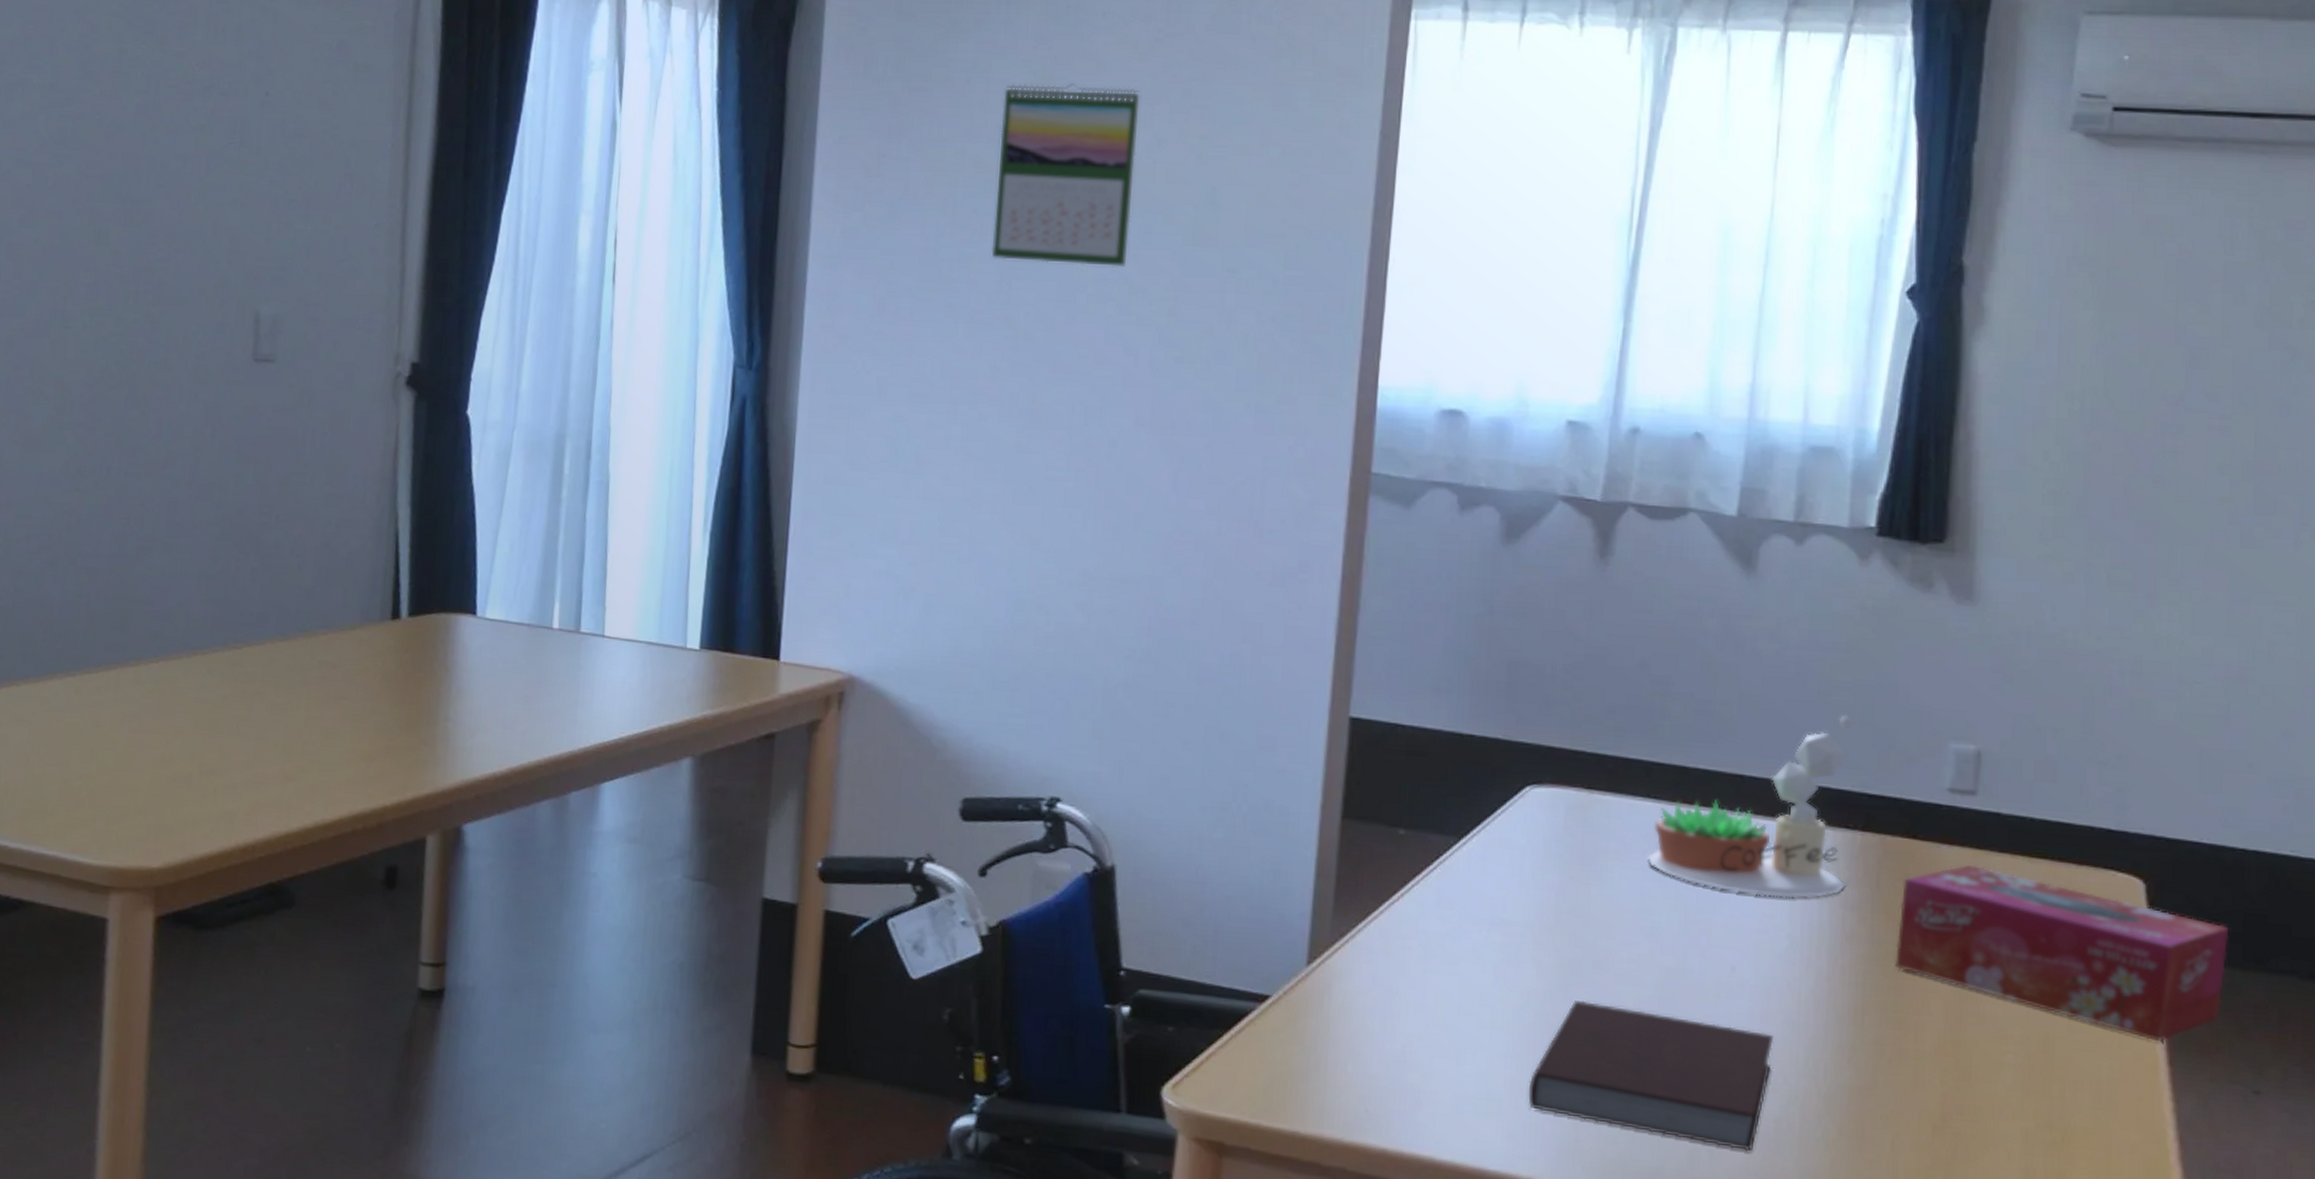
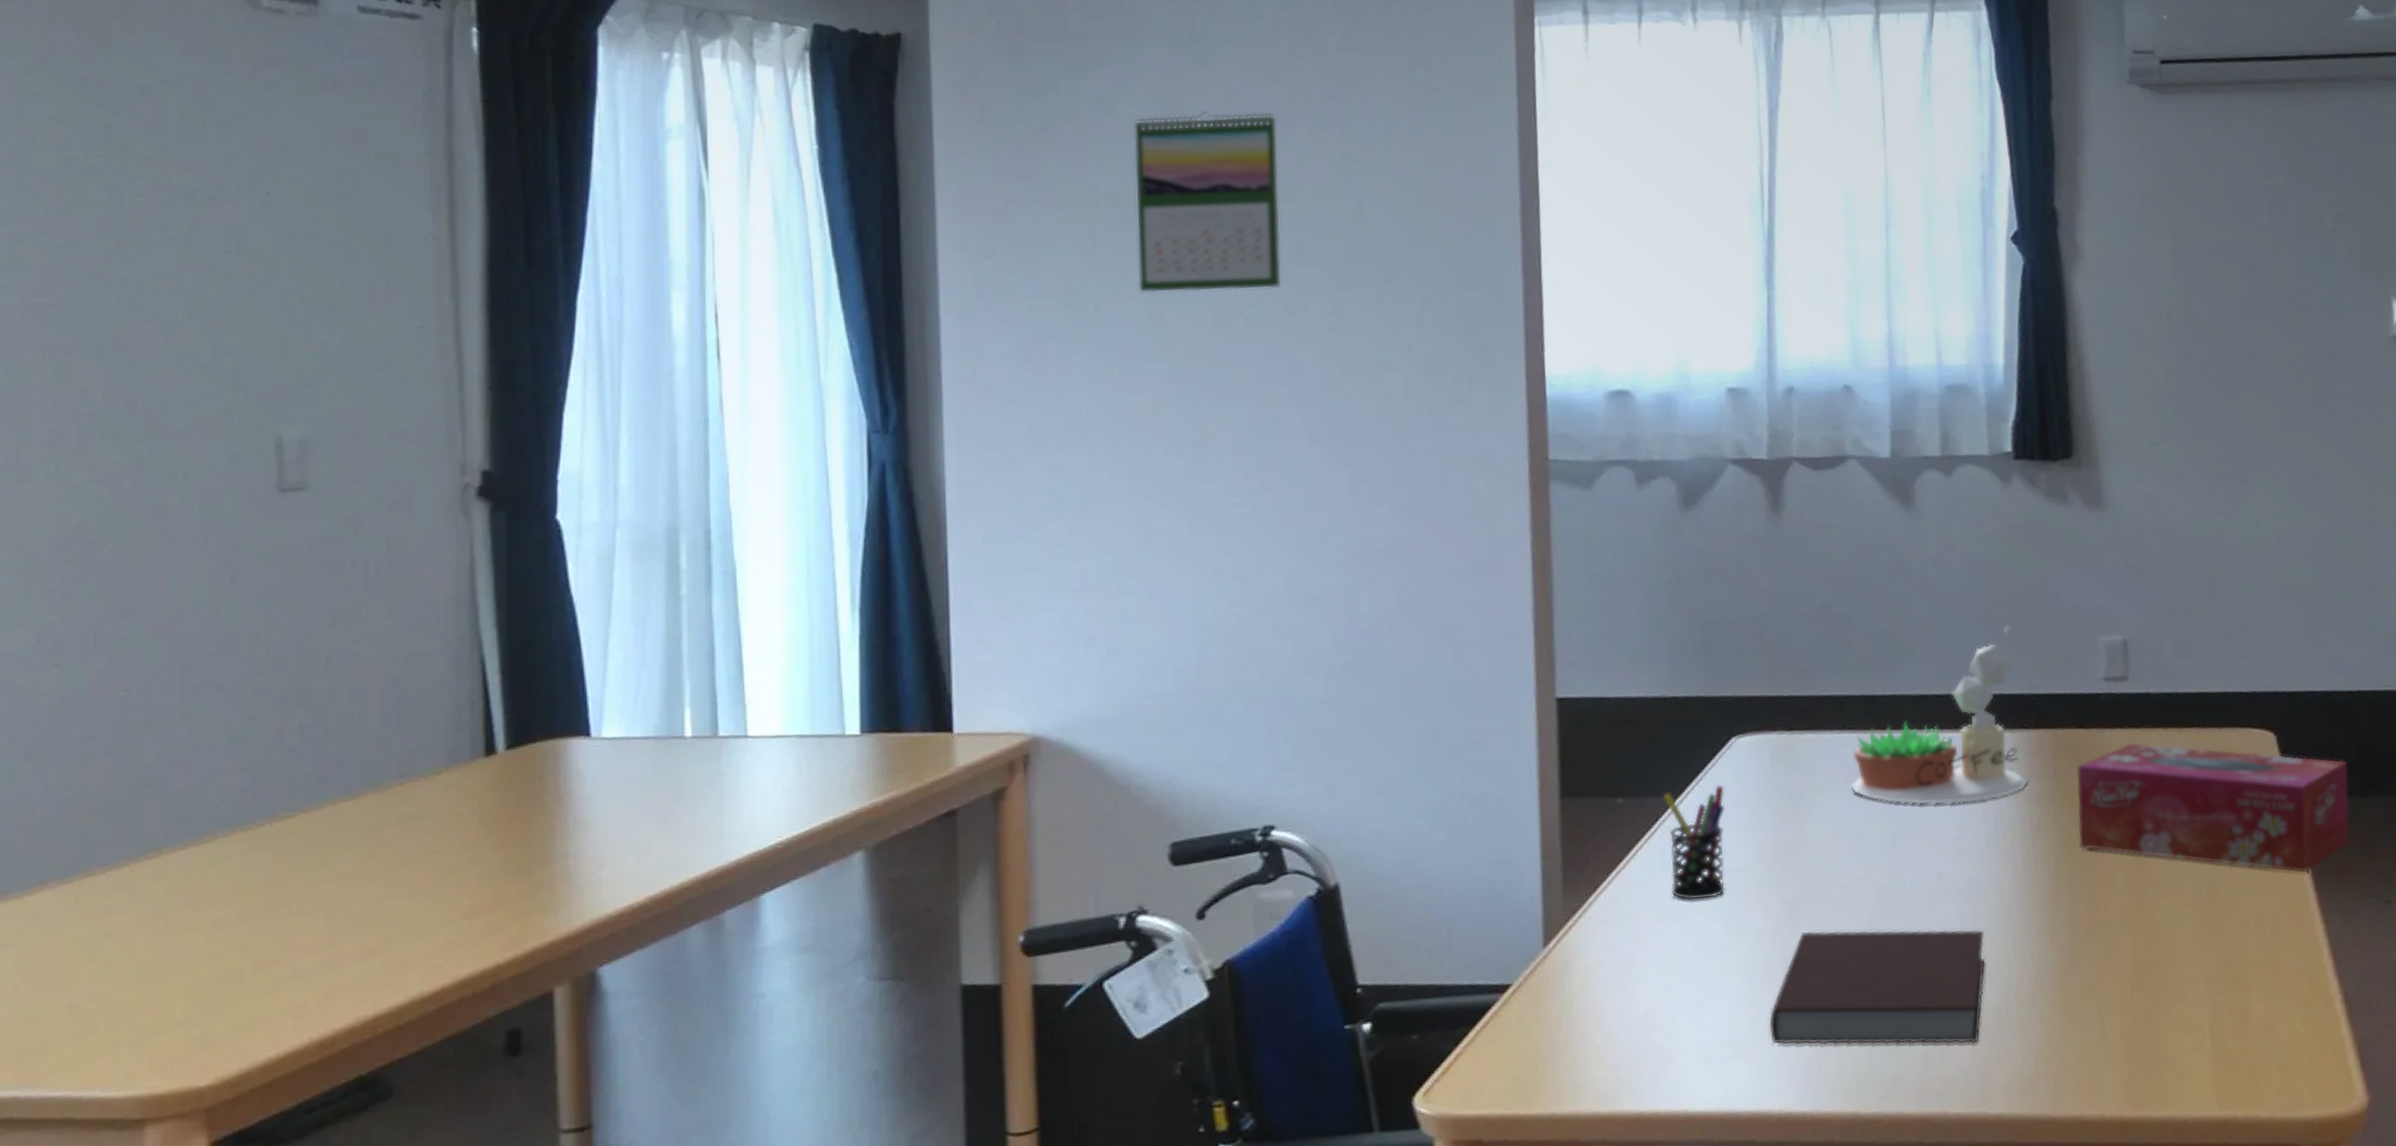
pen holder: none [1442,832,1512,948] -> present [1662,785,1726,900]

